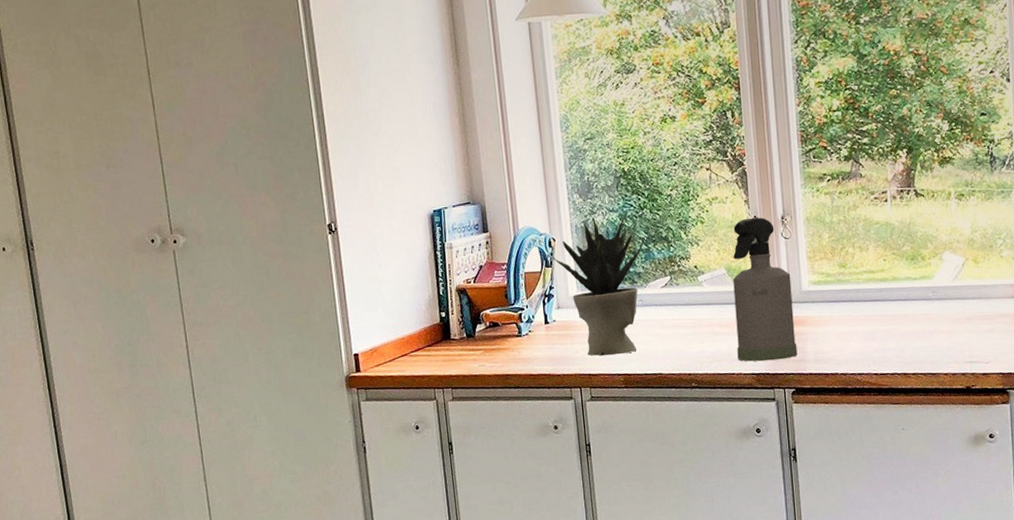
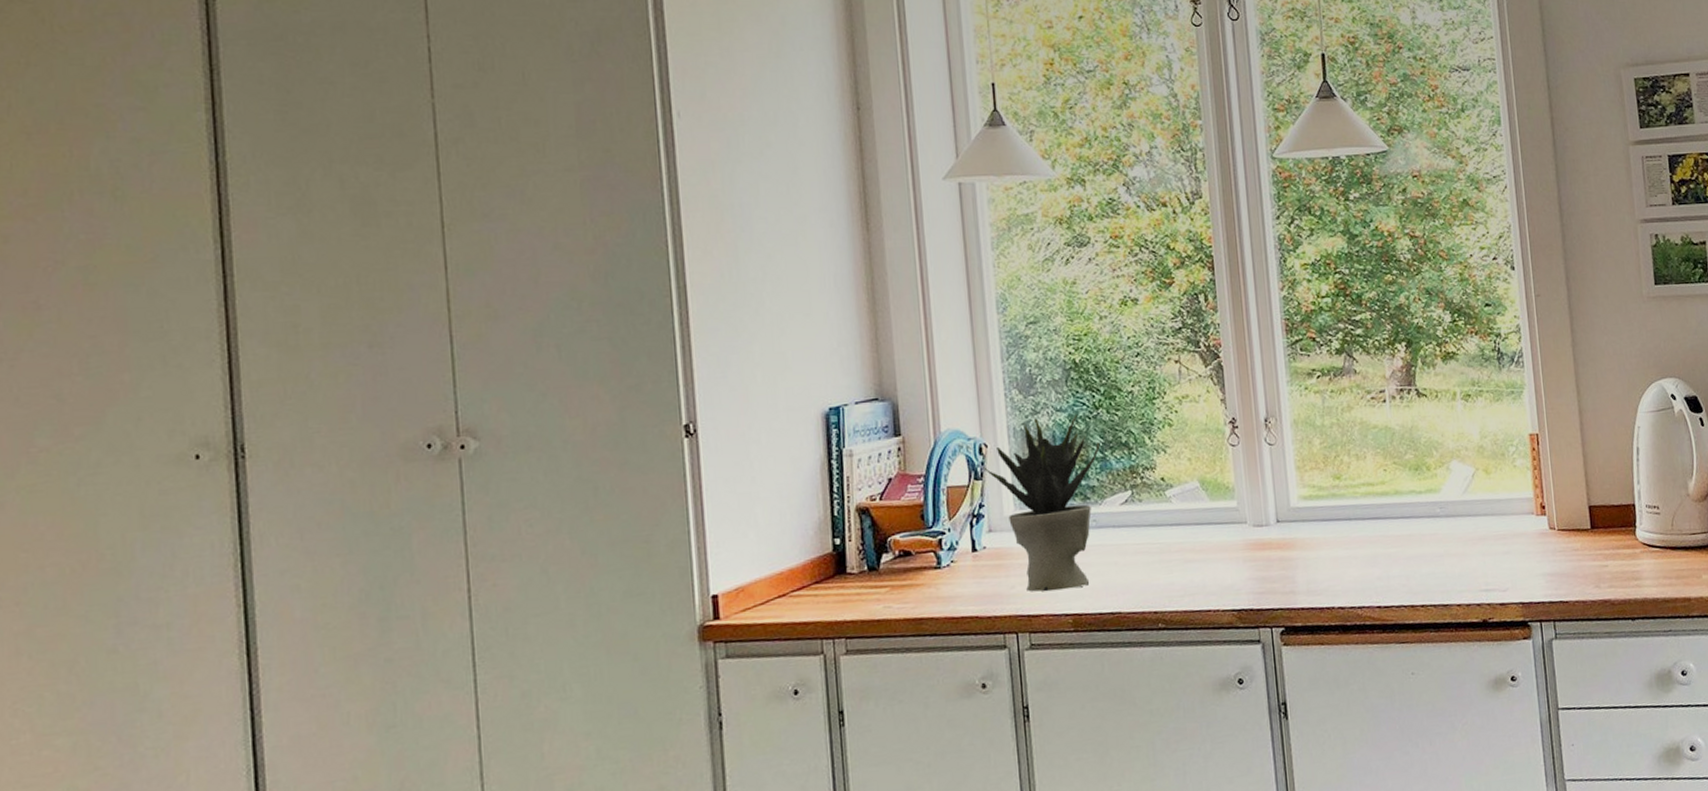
spray bottle: present [733,217,798,362] -> none [1207,419,1287,595]

